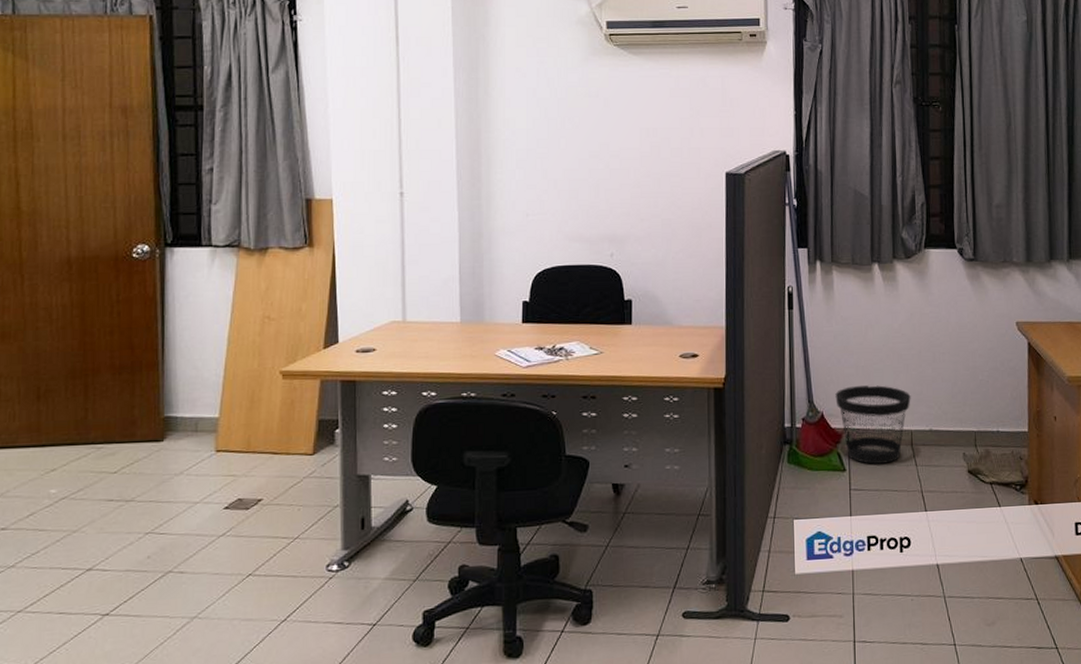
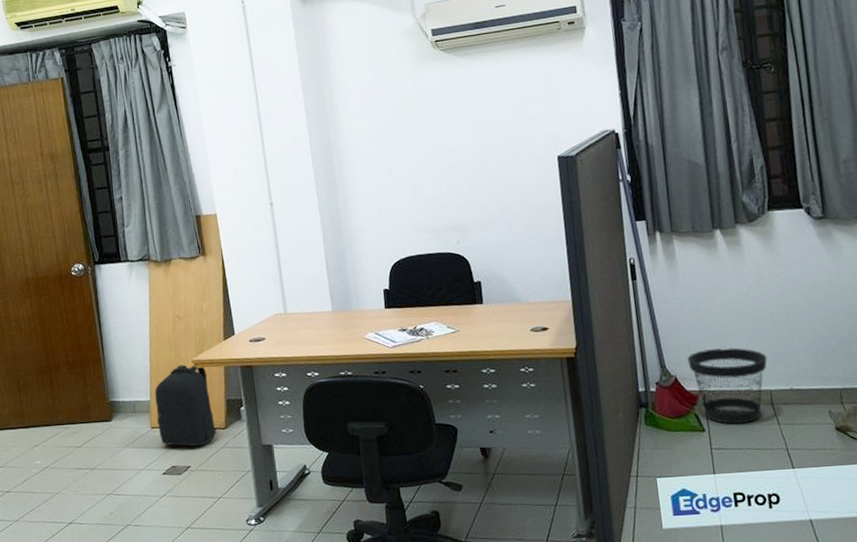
backpack: none [225,375,303,476] -> present [155,364,218,447]

